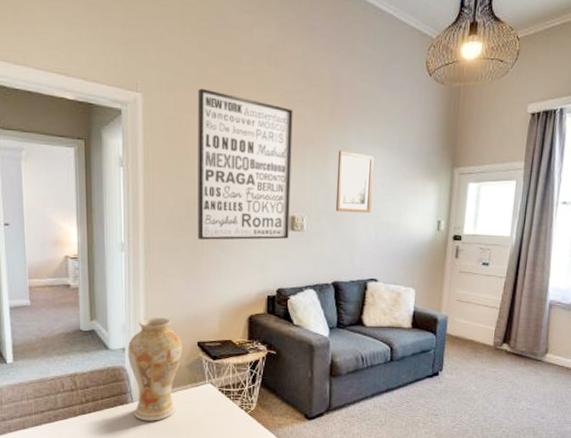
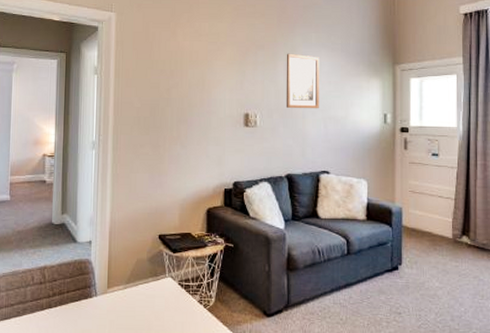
vase: present [128,317,182,421] -> none [94,211,145,316]
wall art: present [197,88,293,240] -> none [160,6,245,137]

